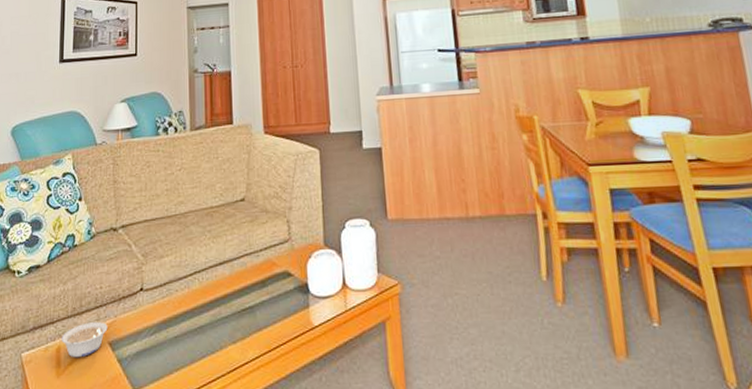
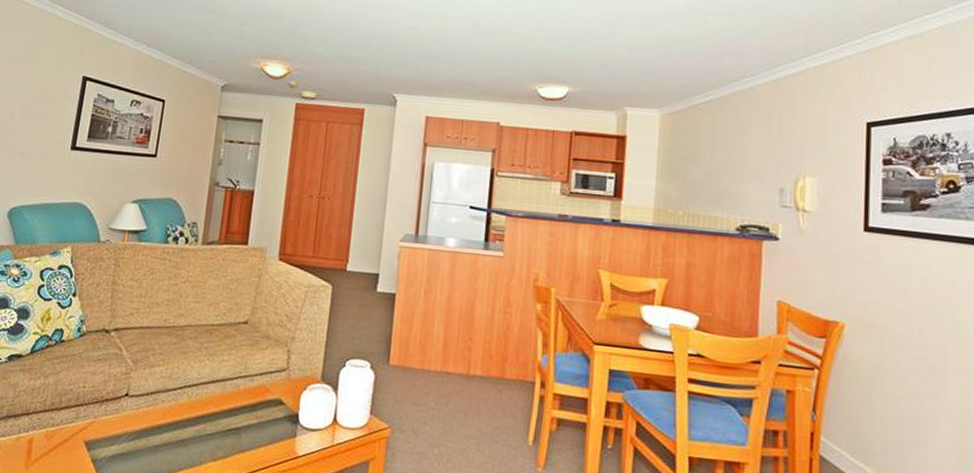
legume: present [61,322,108,358] -> none [35,419,86,453]

